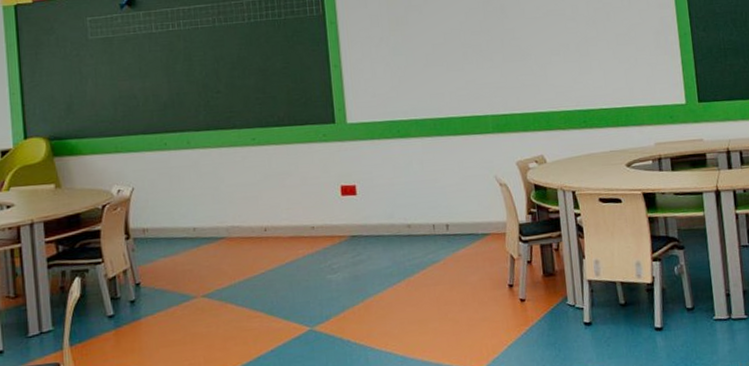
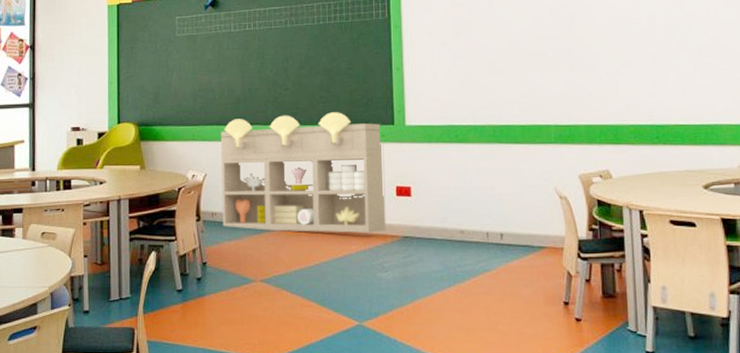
storage shelving unit: none [147,113,333,243] -> present [220,112,386,233]

